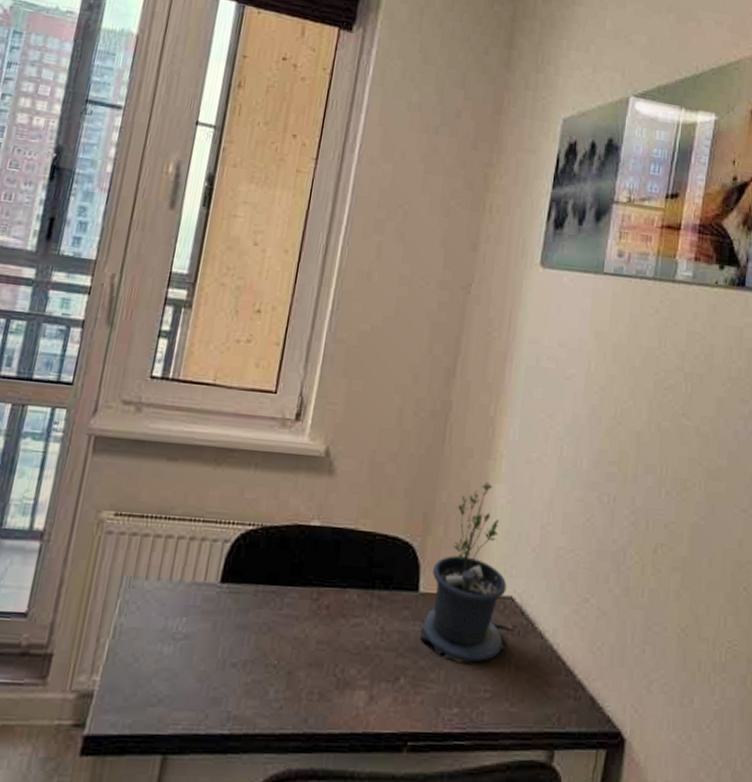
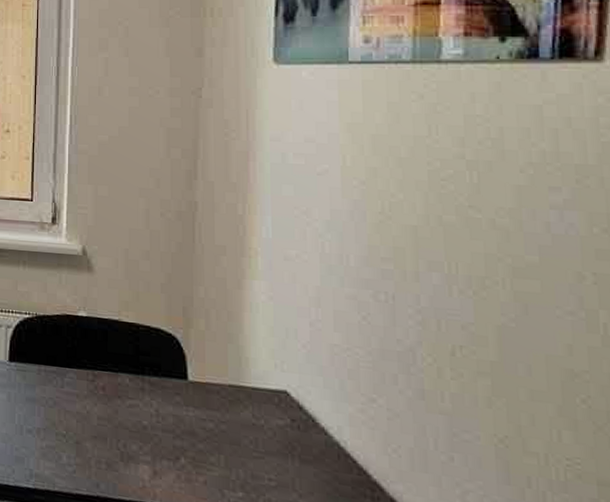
potted plant: present [420,481,509,664] -> none [195,278,286,452]

